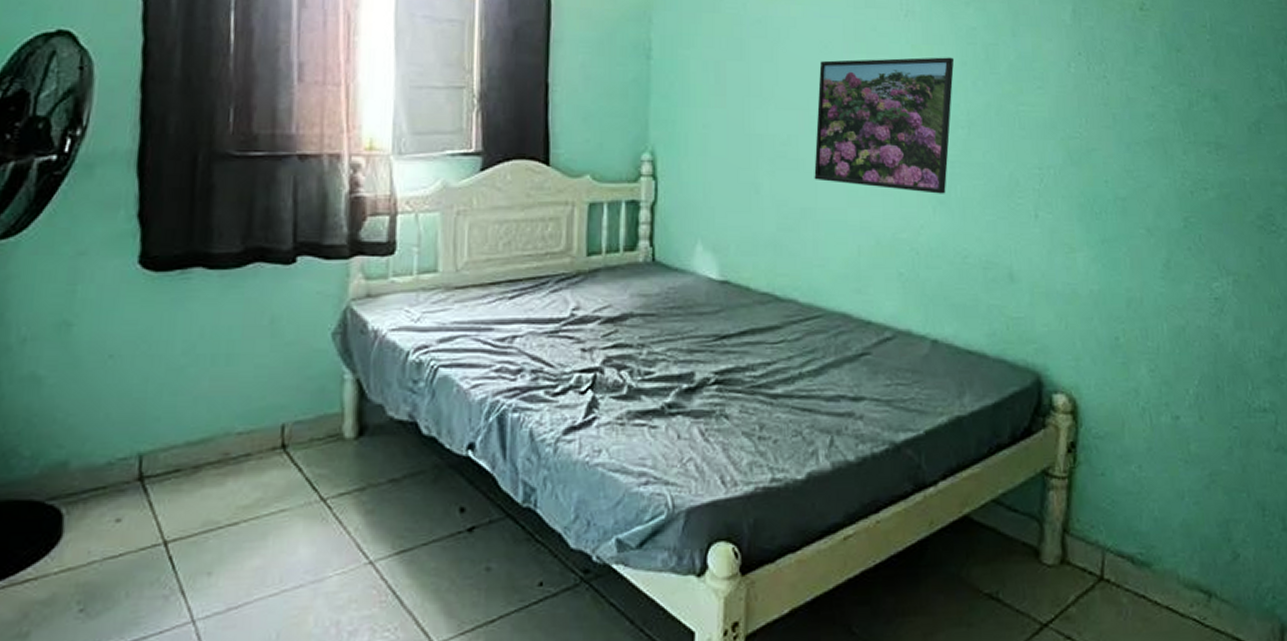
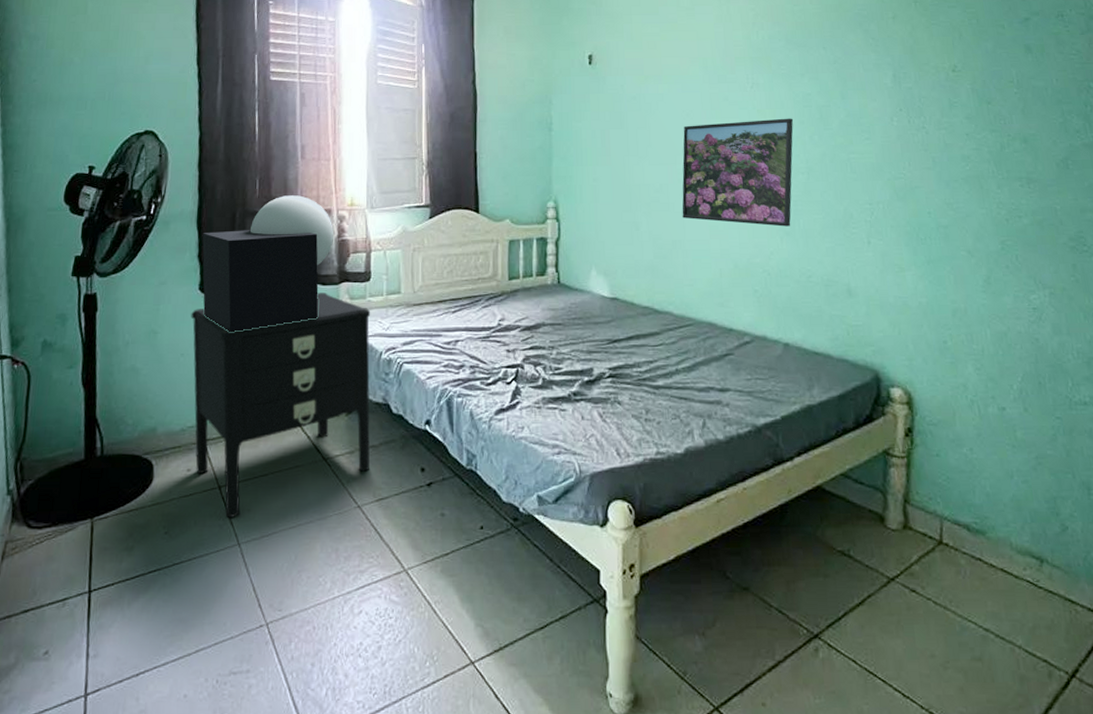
nightstand: none [125,270,395,585] -> present [191,292,371,517]
table lamp: none [145,132,344,324] -> present [202,195,334,332]

